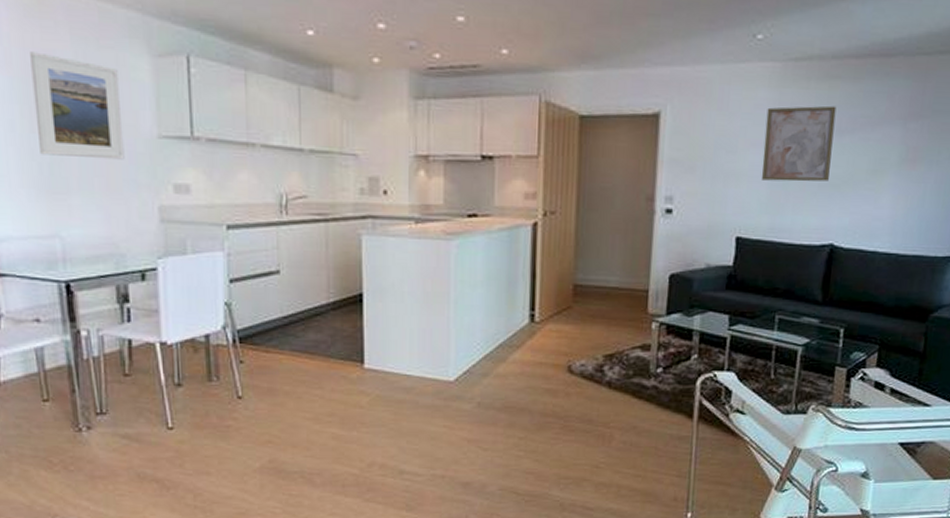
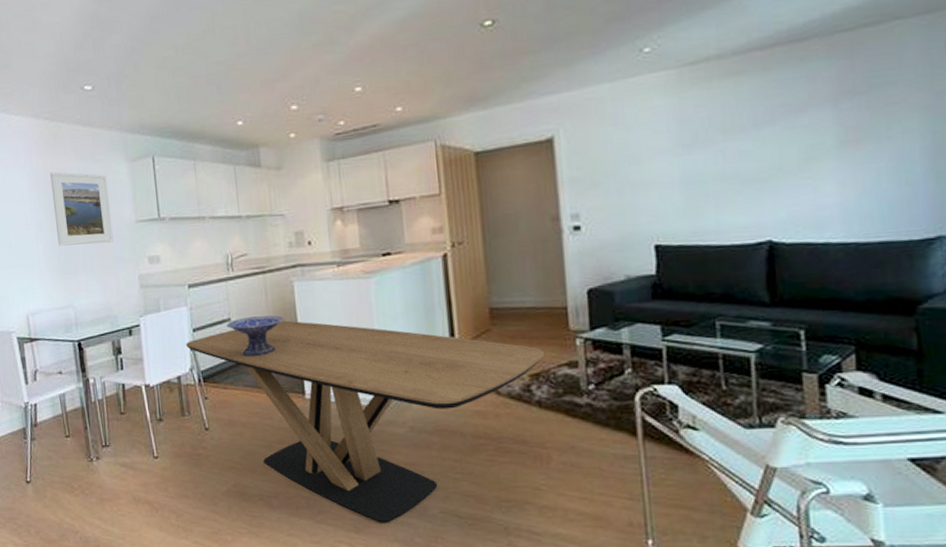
dining table: none [219,278,620,501] -> present [186,320,544,523]
decorative bowl: none [274,270,348,317] -> present [226,315,285,357]
wall art: present [761,105,837,182] -> none [667,100,753,186]

